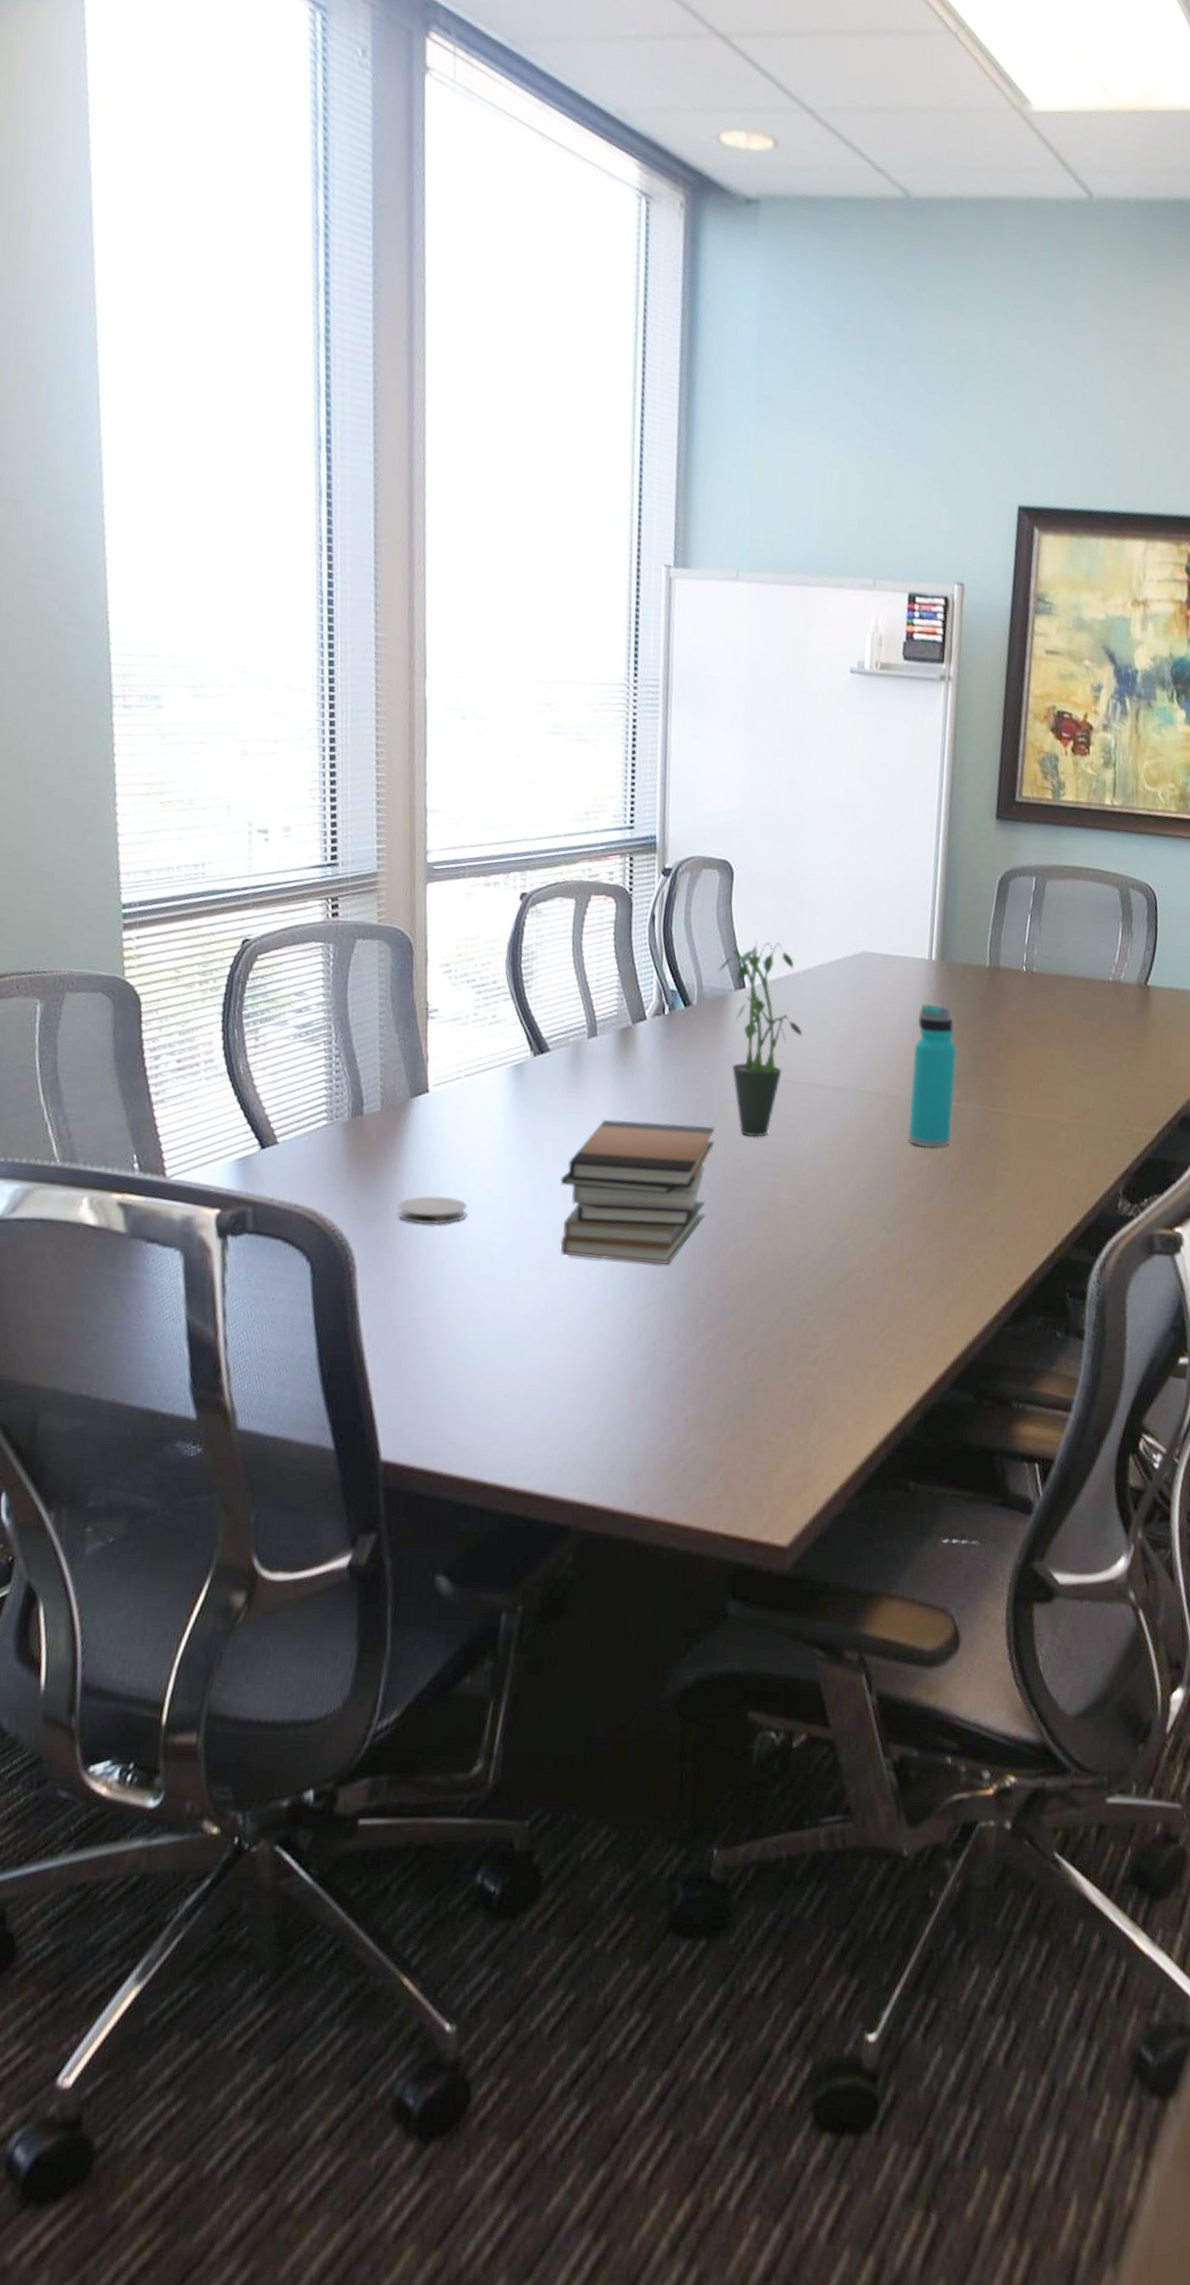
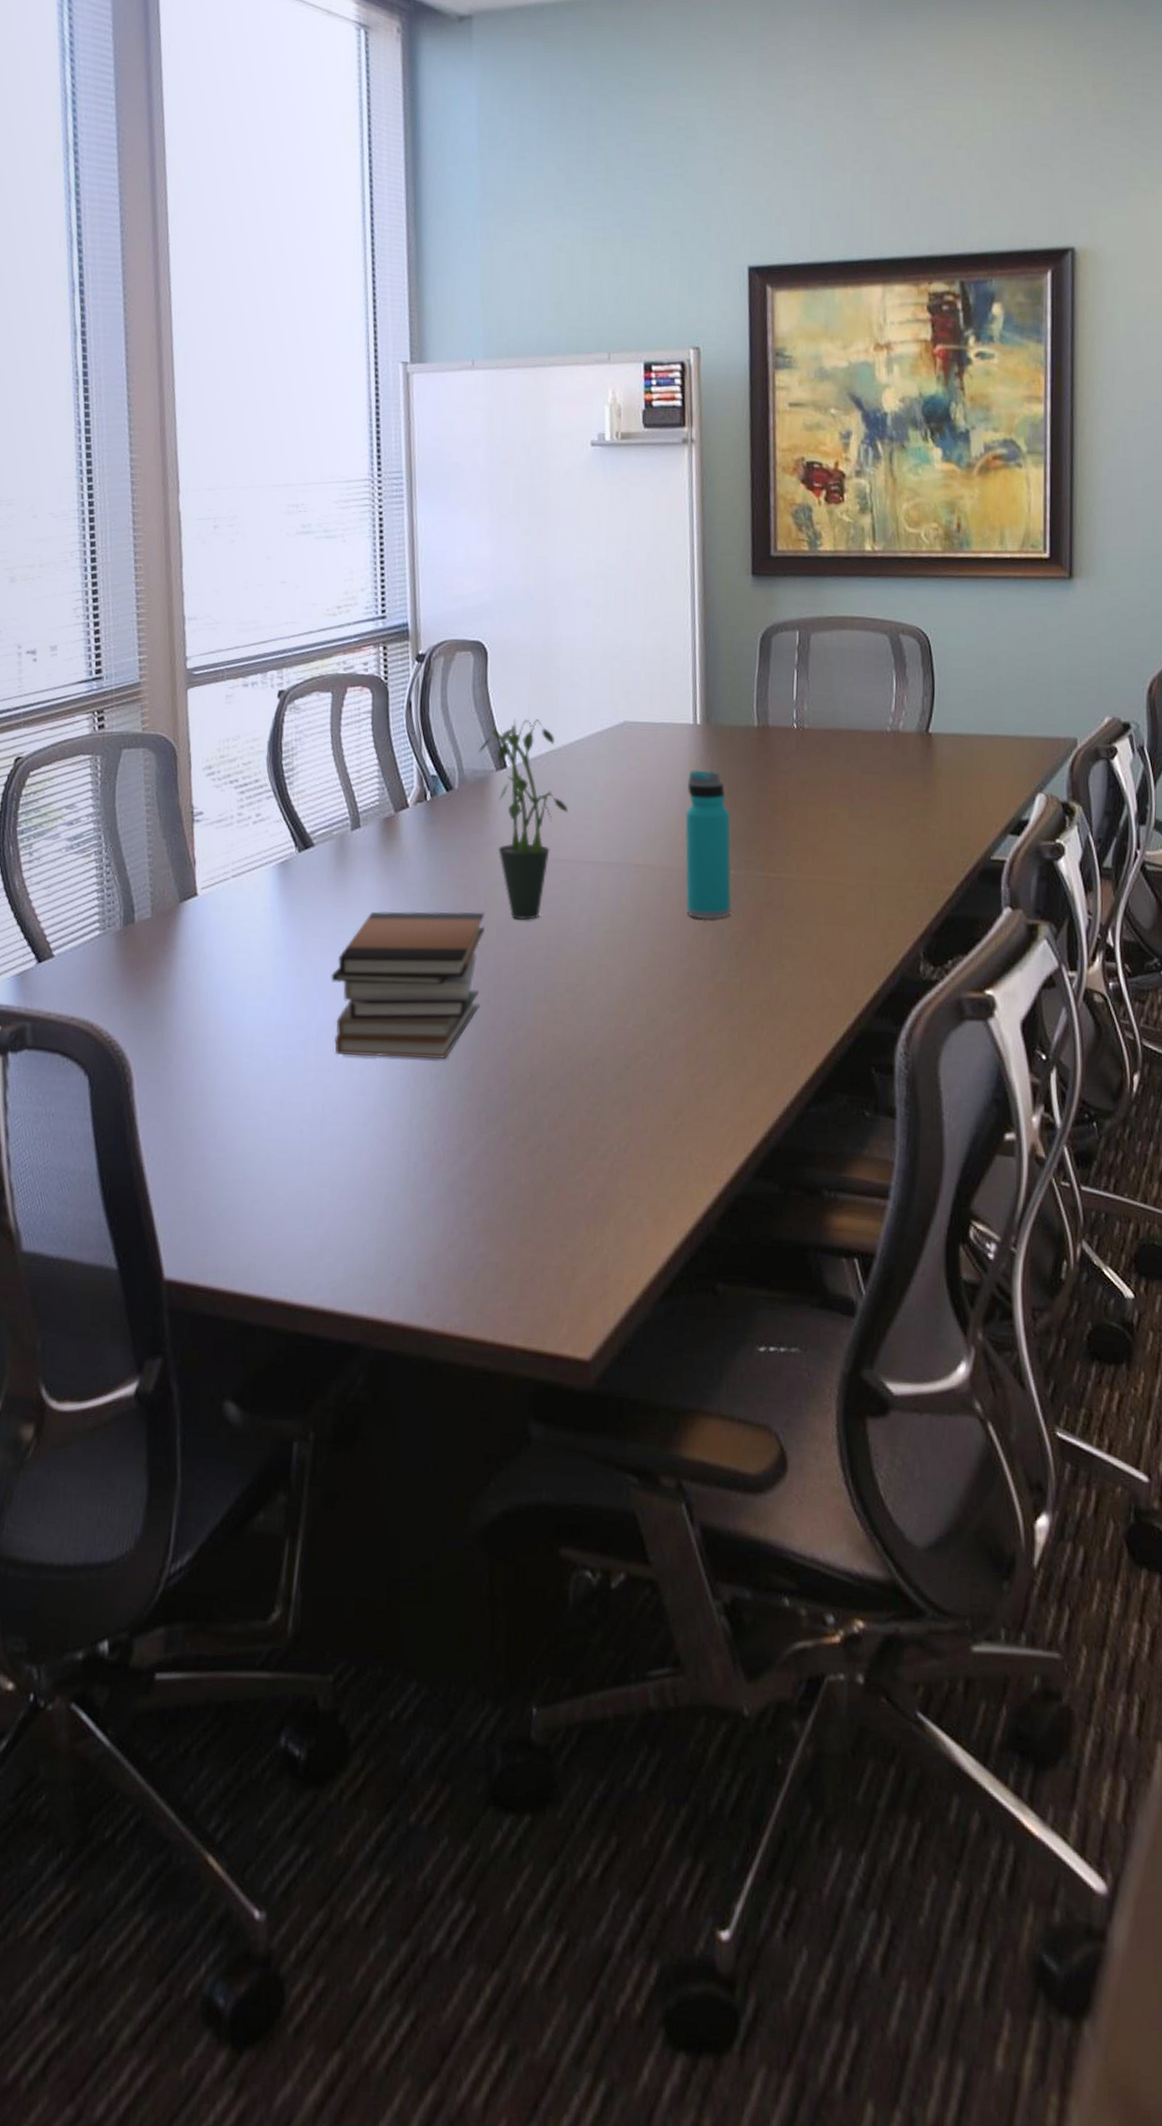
coaster: present [397,1196,467,1225] -> none [171,1000,240,1030]

